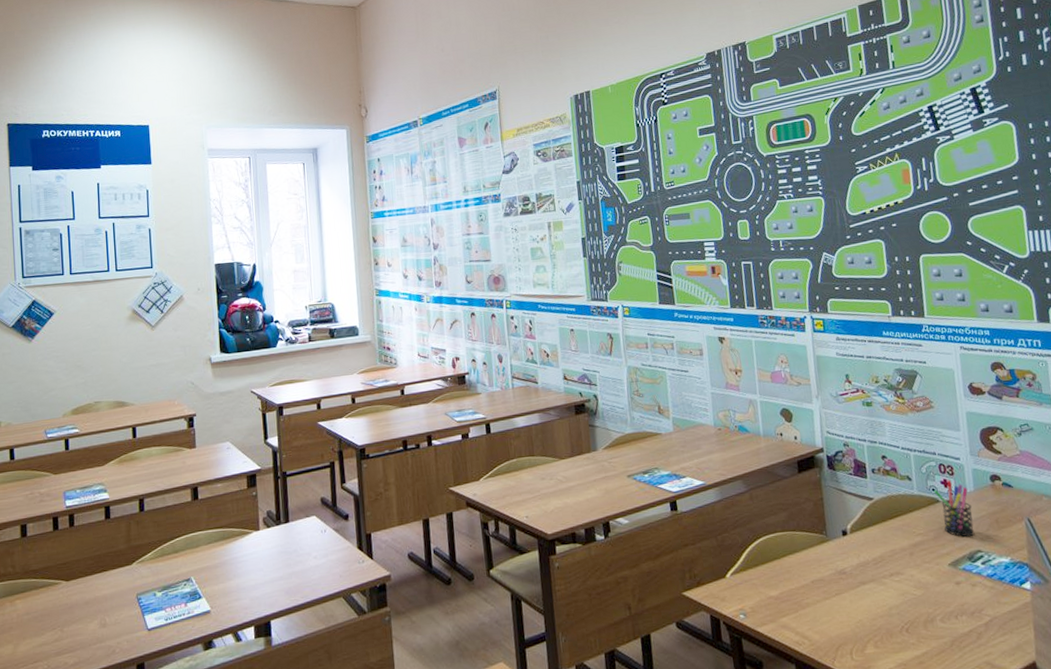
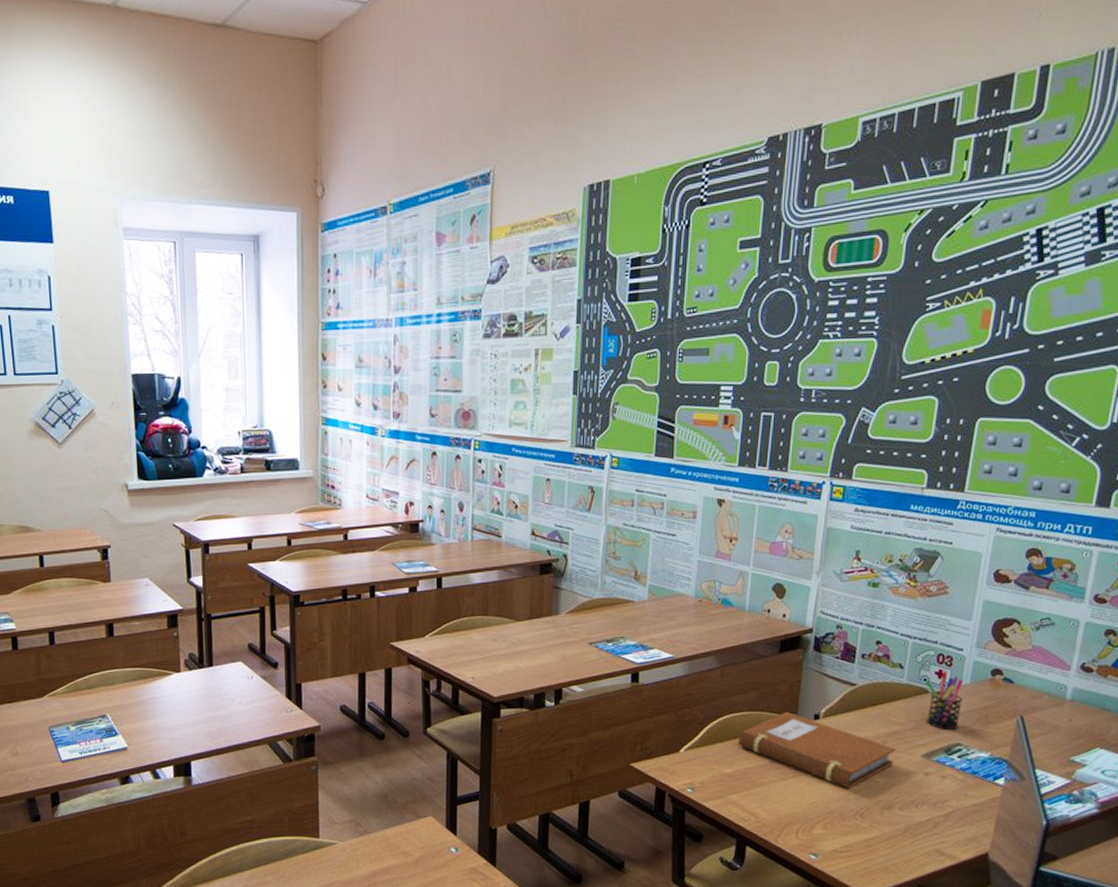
notebook: none [778,529,925,603] -> present [739,711,895,788]

